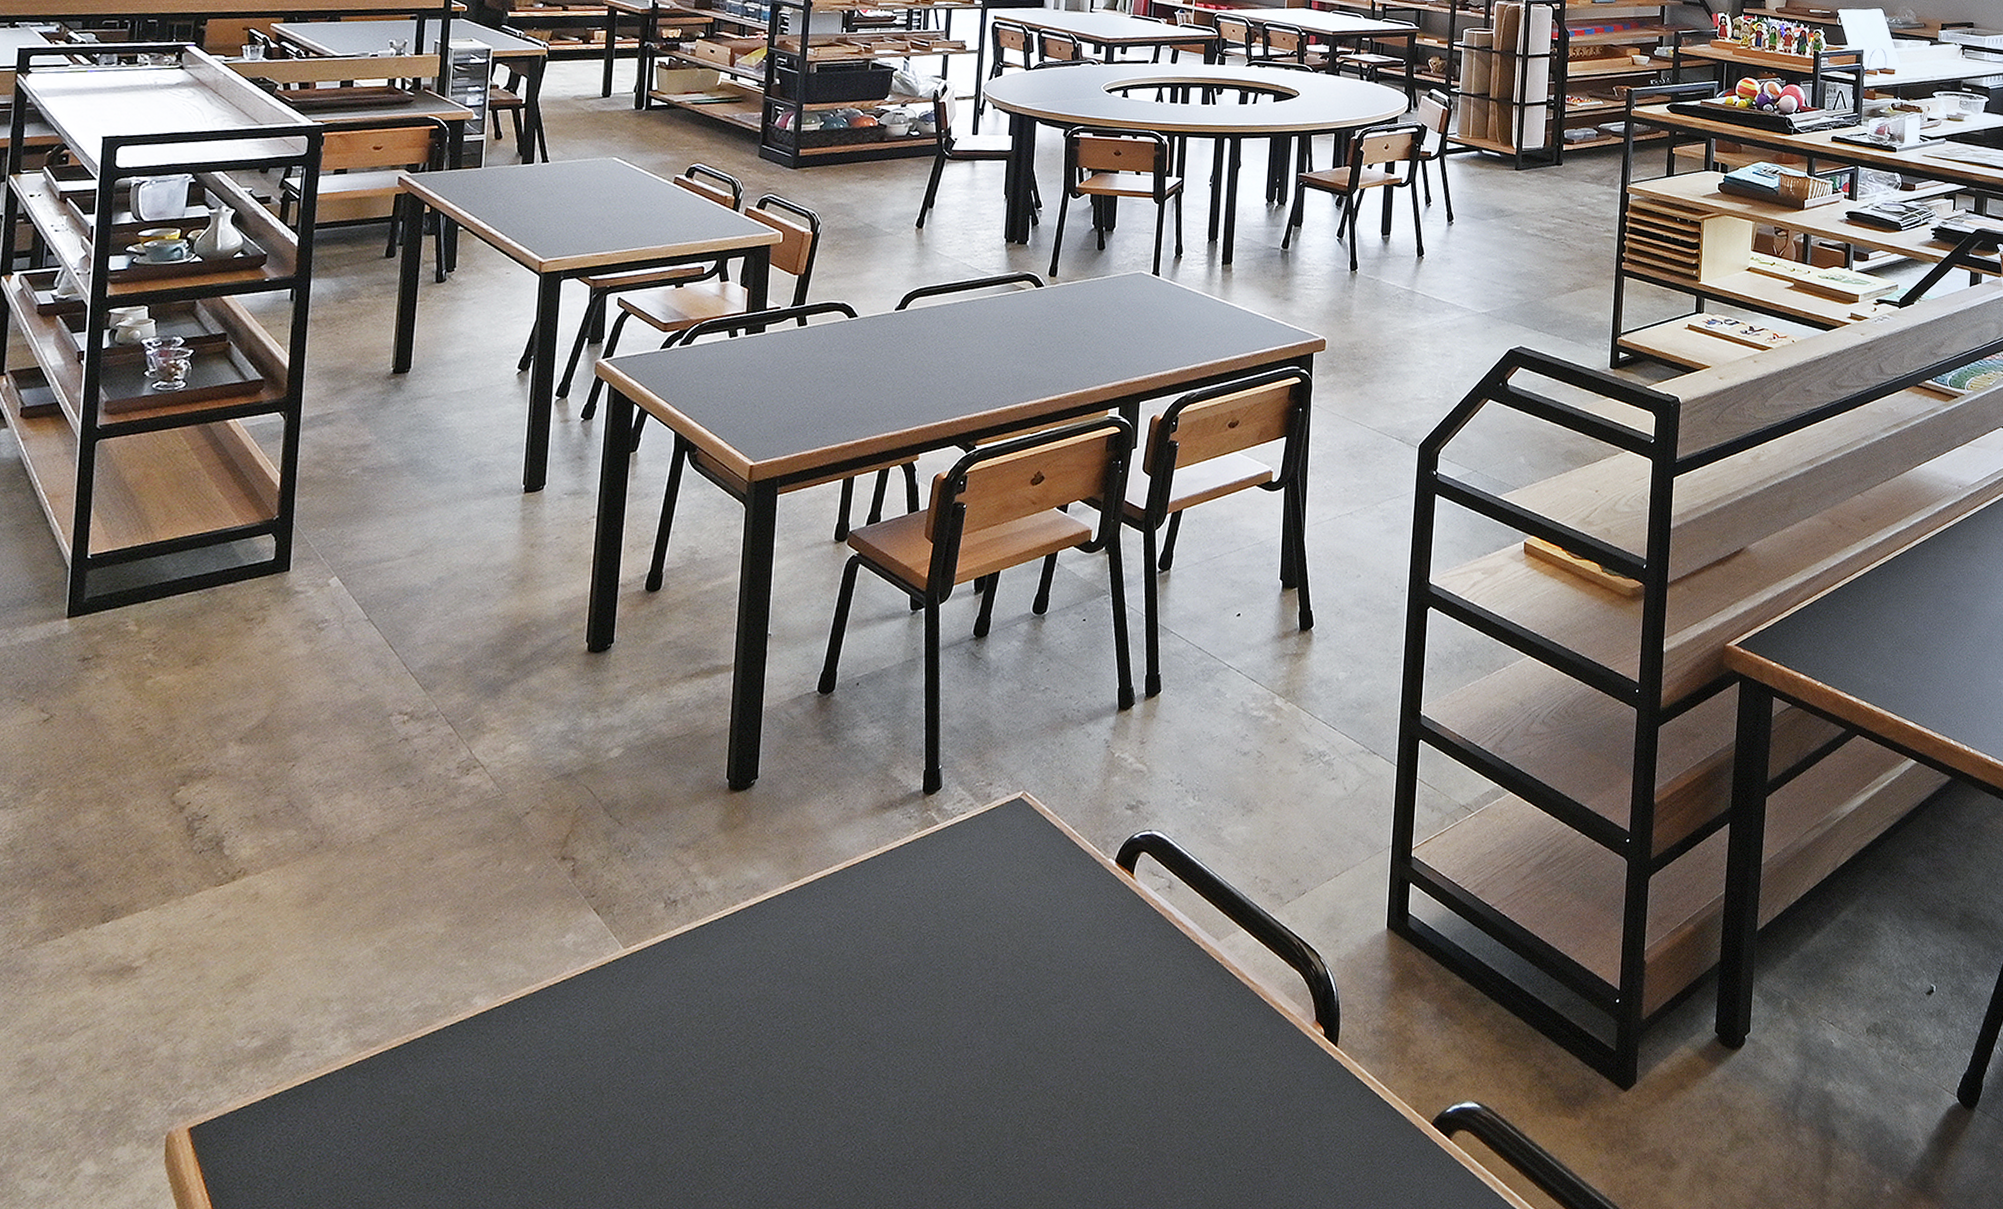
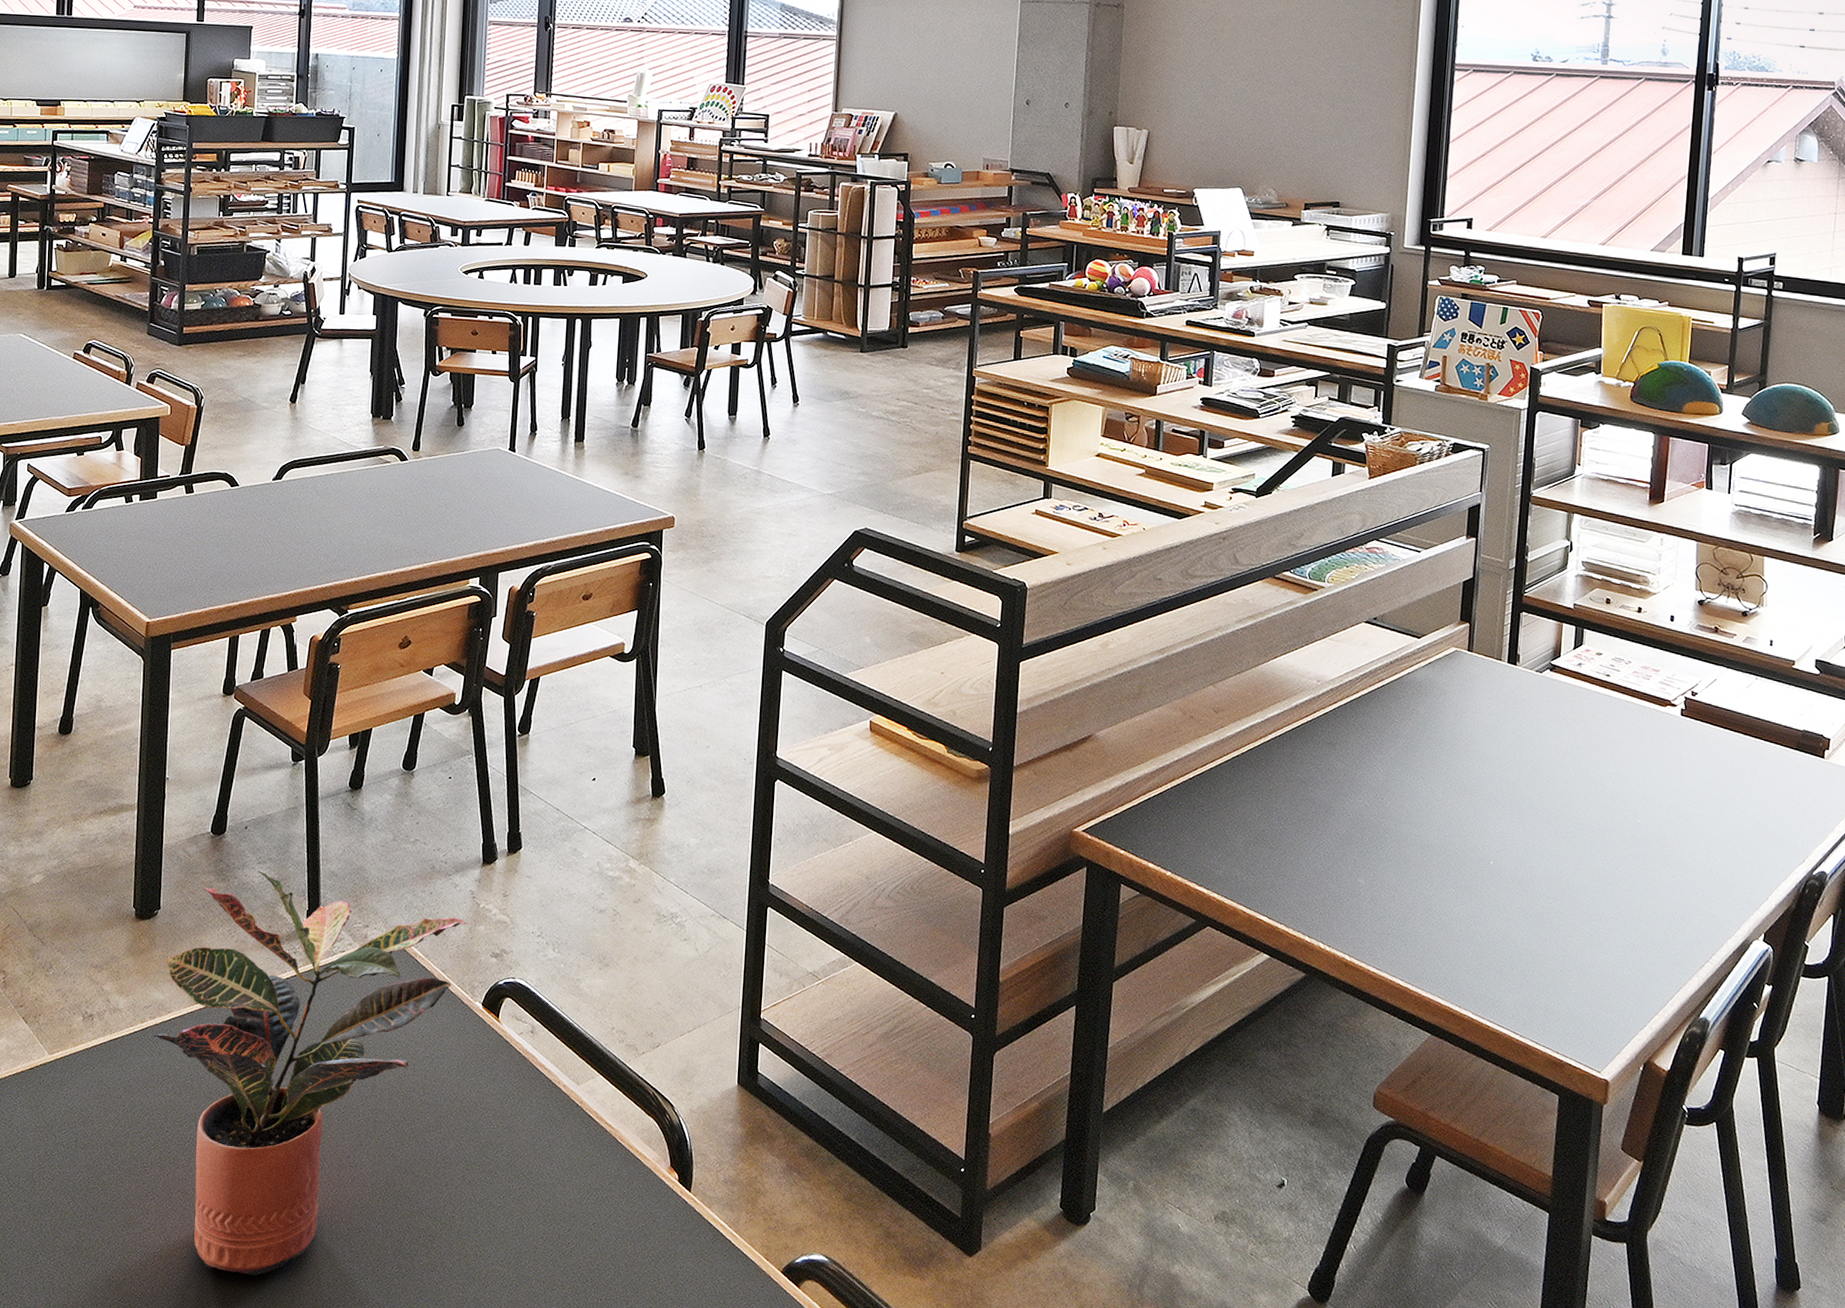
potted plant: none [746,731,1101,1179] -> present [153,871,468,1277]

